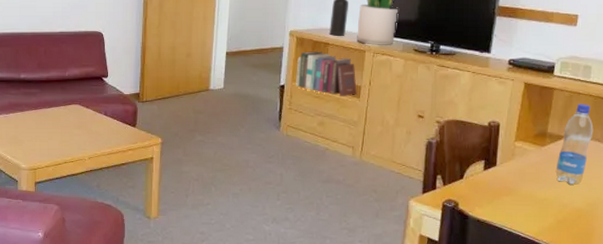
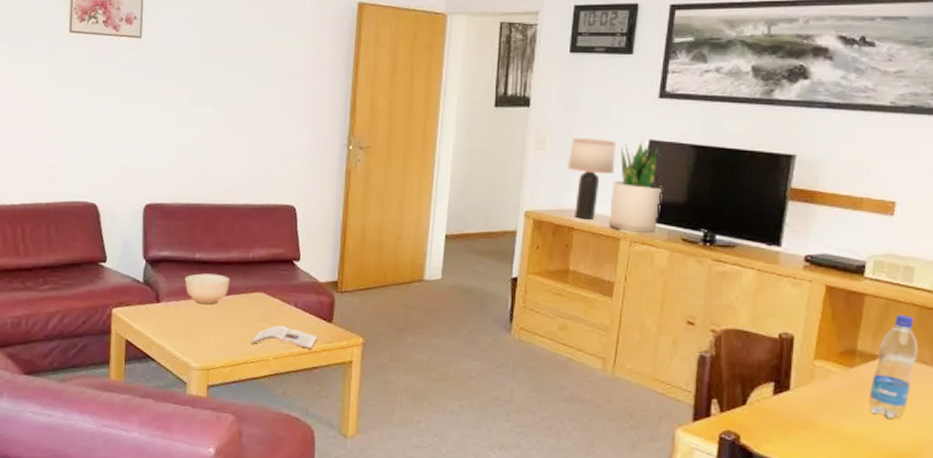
bowl: none [12,90,50,116] -> present [184,273,230,305]
magazine: none [69,130,125,149] -> present [250,325,318,349]
books: present [296,51,357,97] -> none [532,237,609,295]

